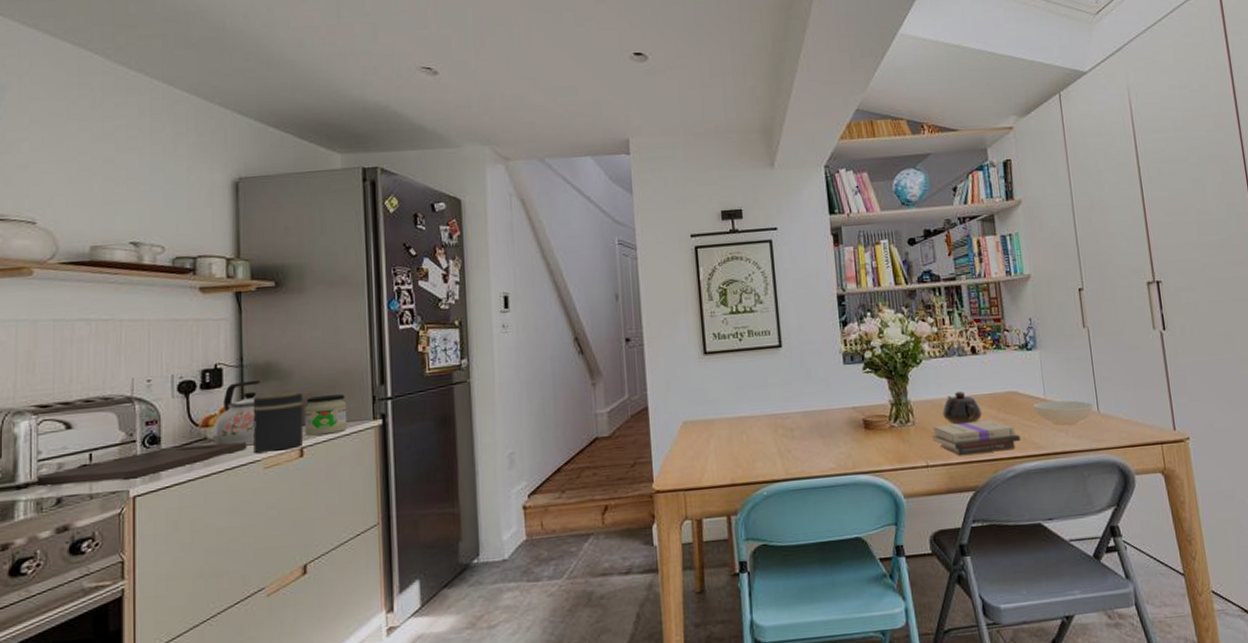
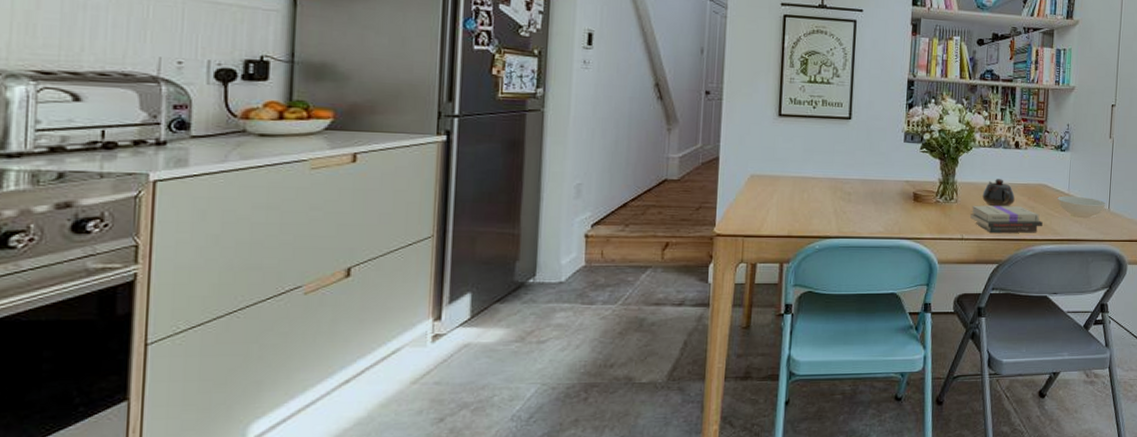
cutting board: present [36,441,247,486] -> none [32,134,293,163]
kettle: present [212,379,260,446] -> none [252,78,313,144]
cylinder: present [253,392,304,454] -> none [300,95,361,154]
jar: present [305,394,348,436] -> none [360,104,409,144]

